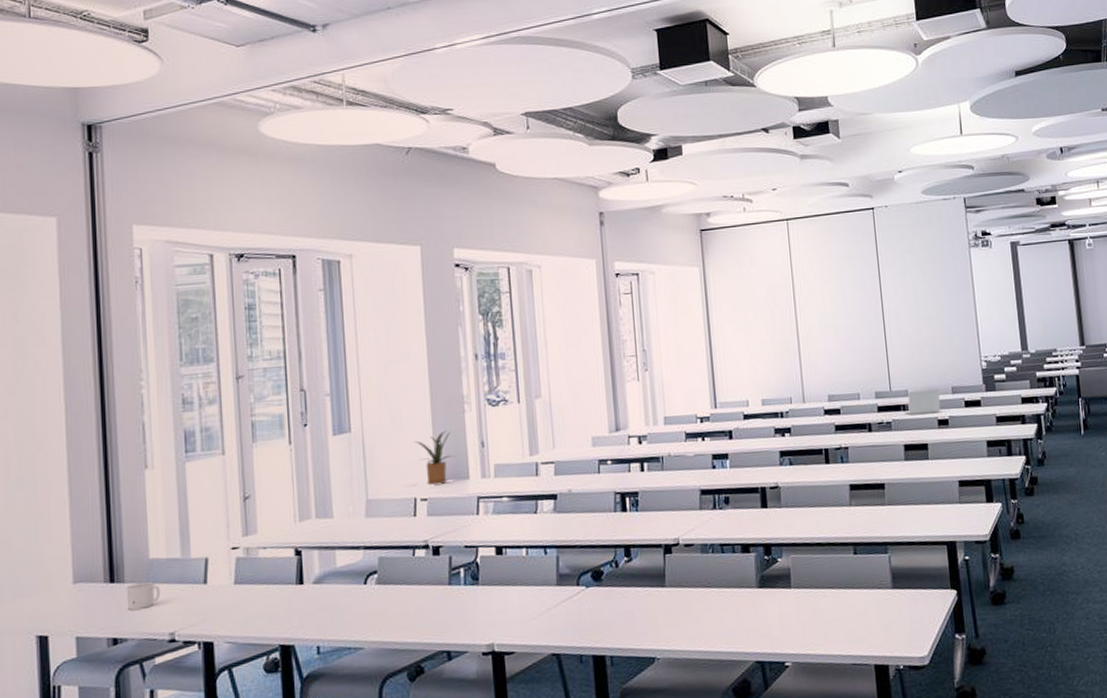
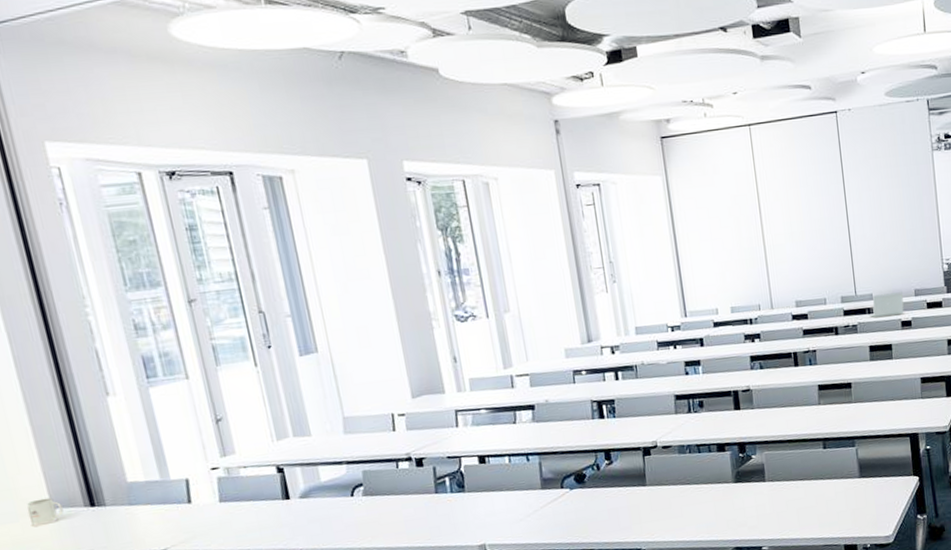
mug: none [49,571,83,602] -> present [26,497,64,527]
mug: present [126,581,161,611] -> none [108,503,146,532]
house plant: present [414,431,456,485] -> none [384,348,429,401]

